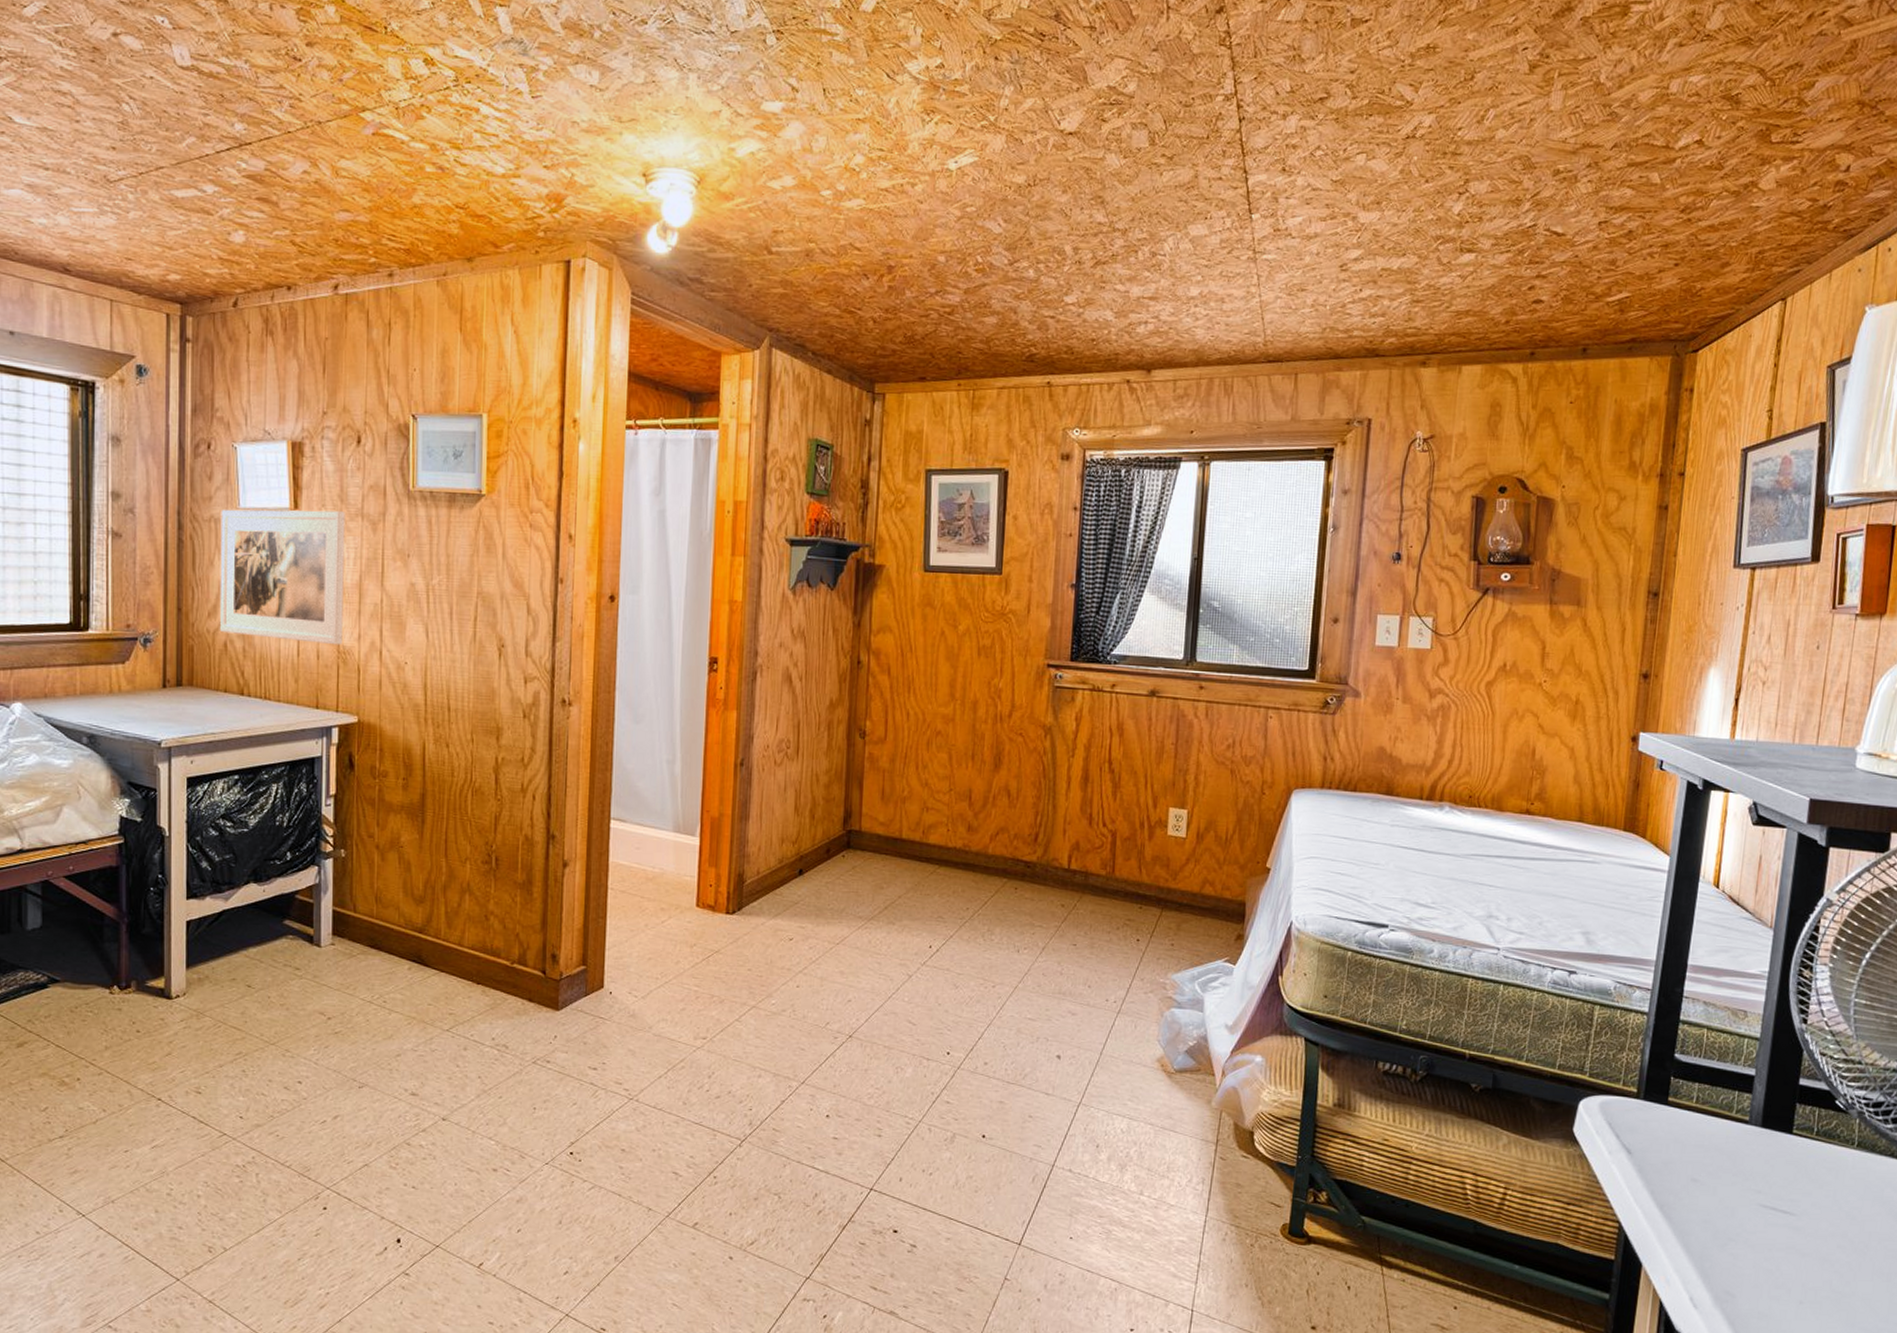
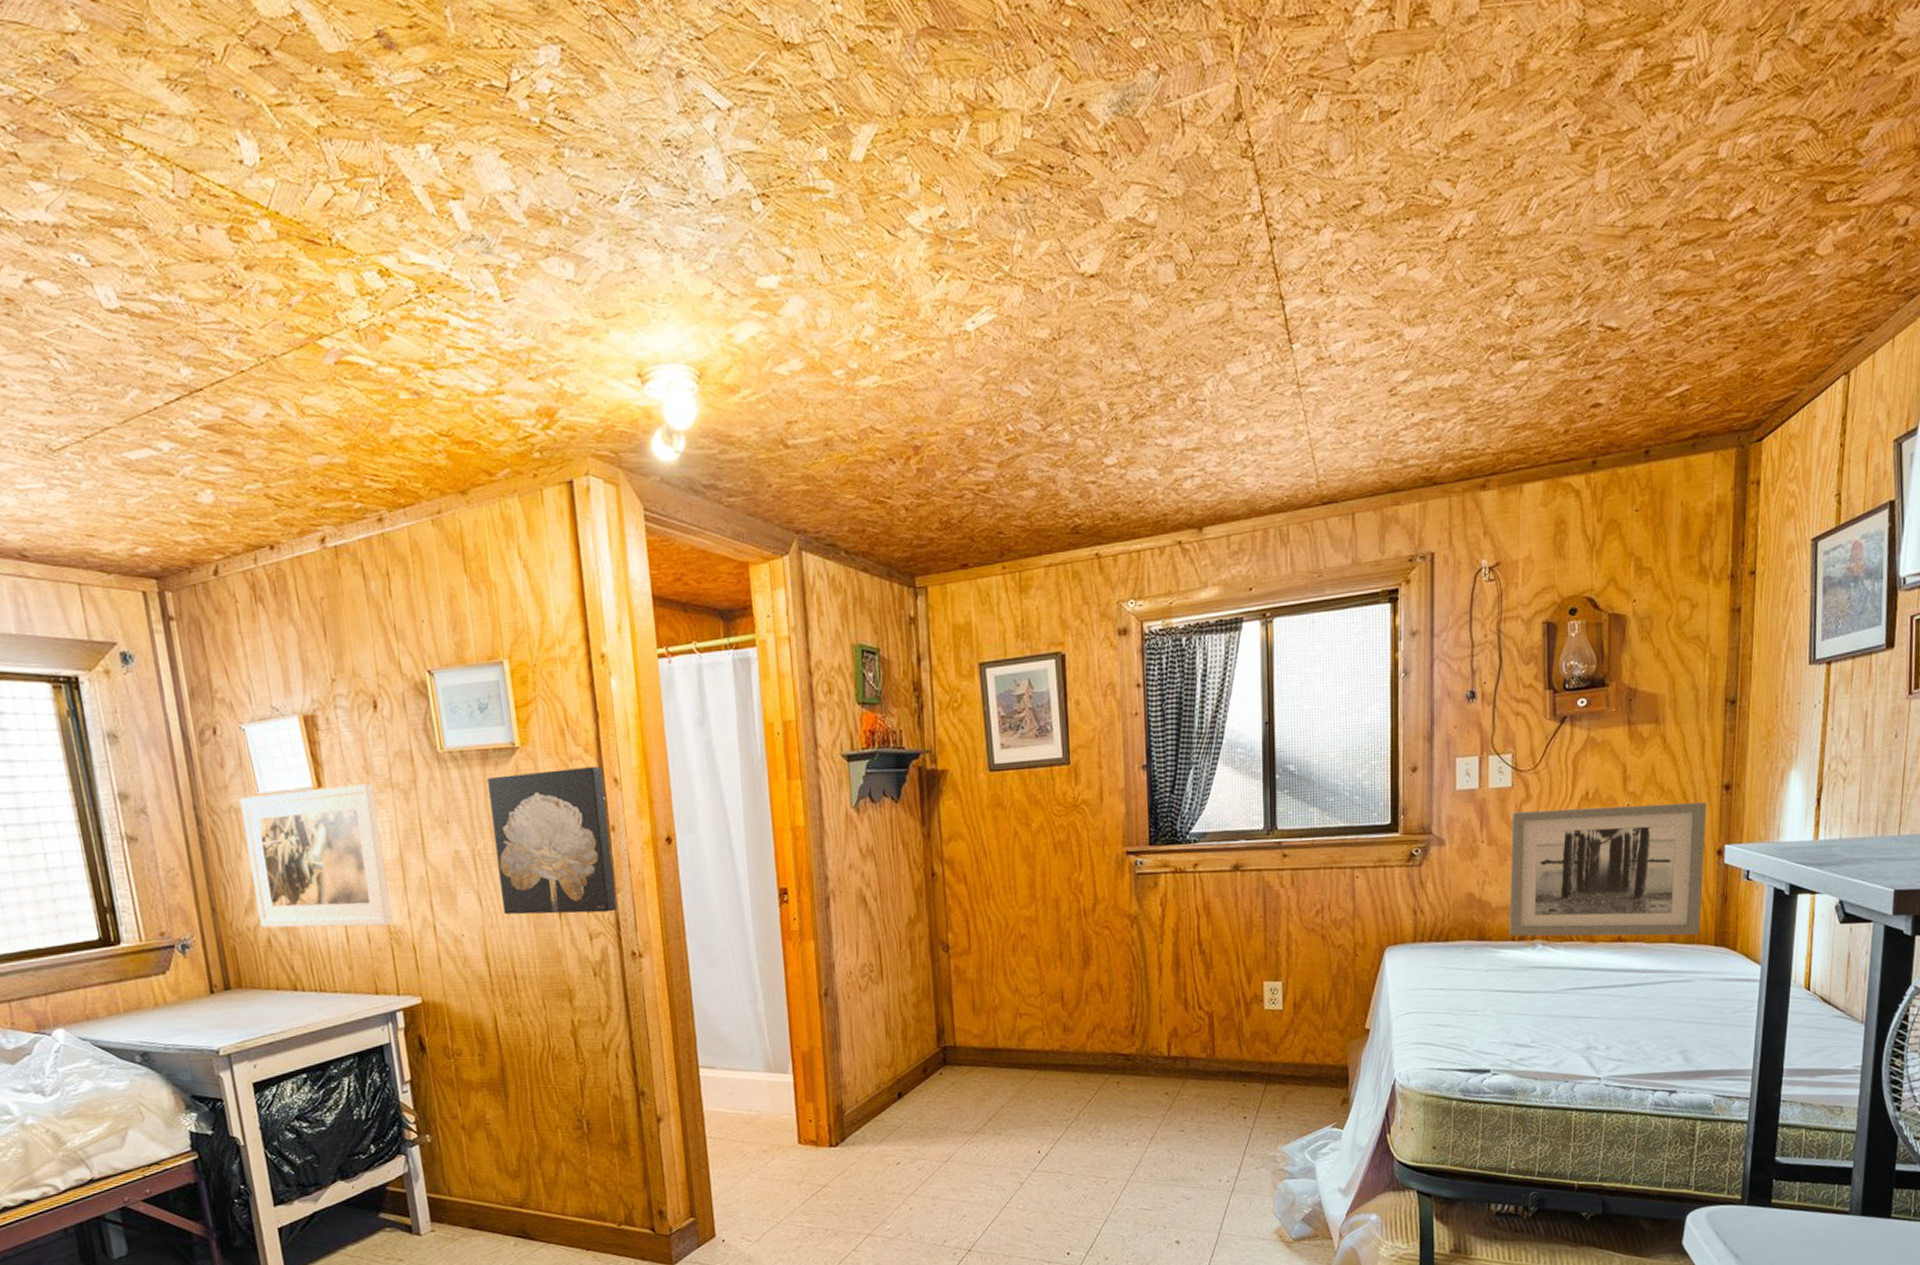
wall art: none [447,519,559,659] -> present [486,766,617,915]
wall art: none [1418,673,1624,817] -> present [1510,802,1706,937]

